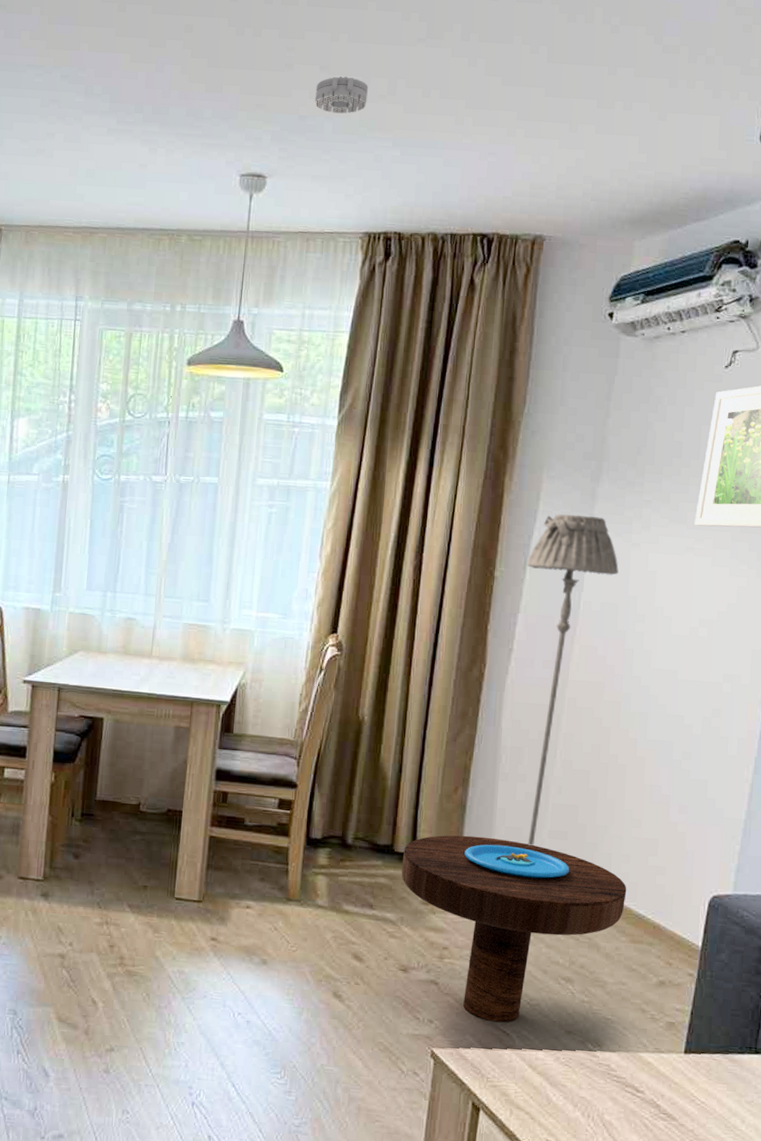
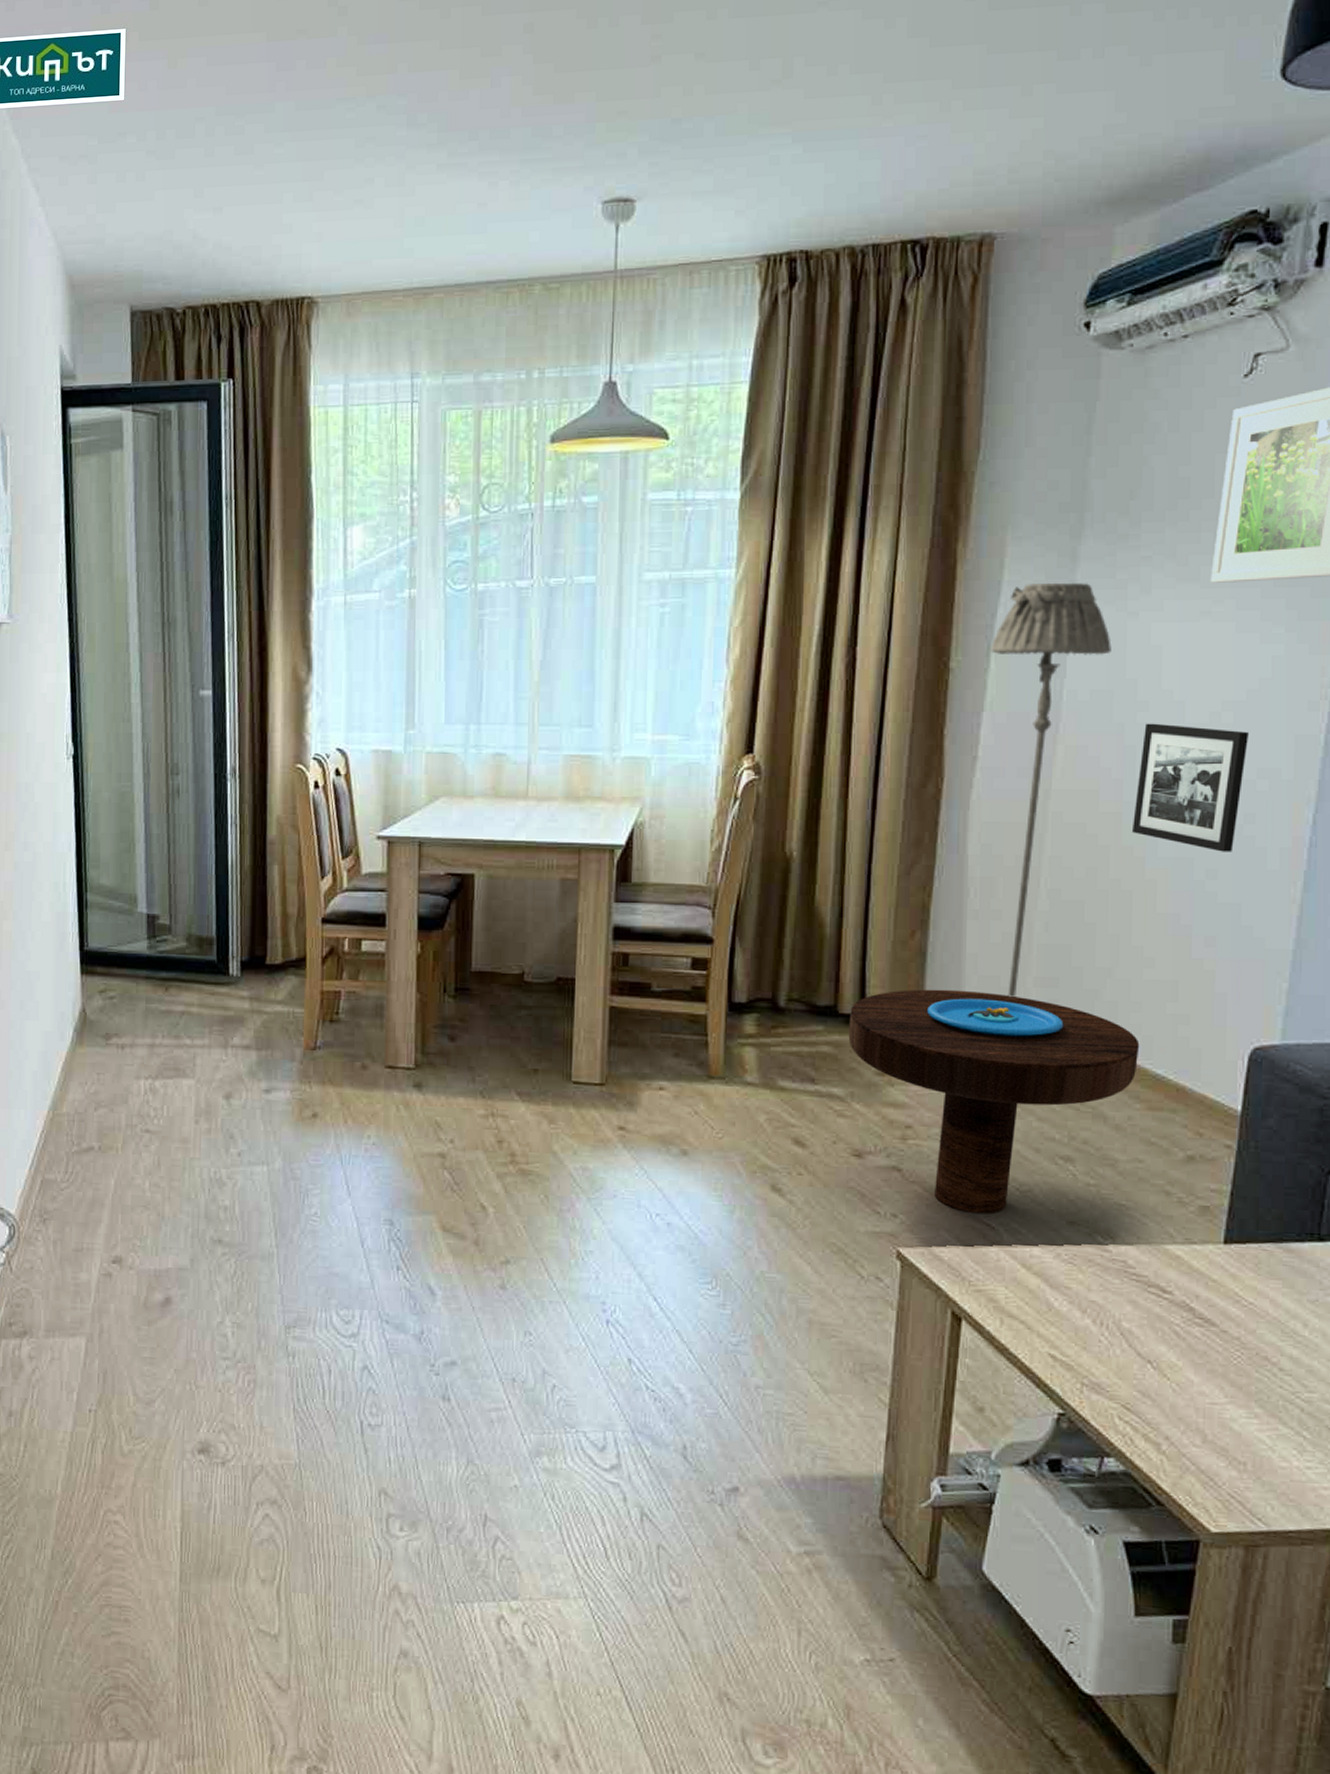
smoke detector: present [315,76,368,114] -> none [690,62,757,111]
picture frame: none [627,632,718,739] -> present [1131,723,1249,852]

